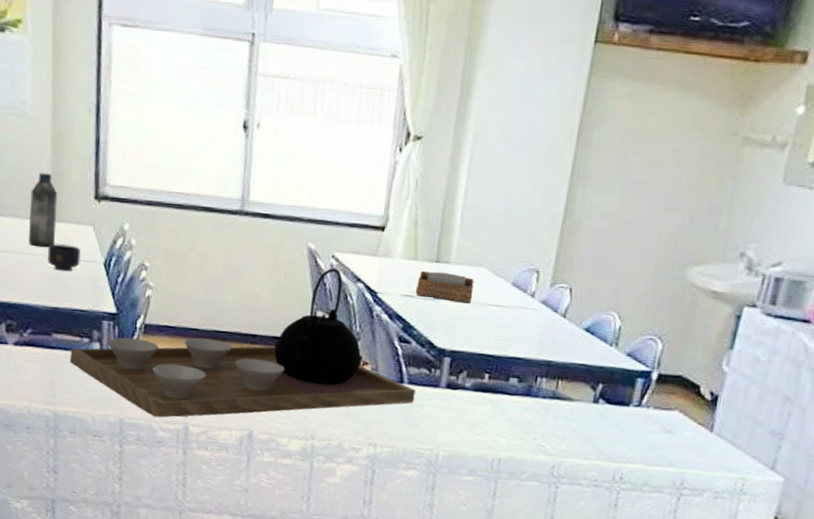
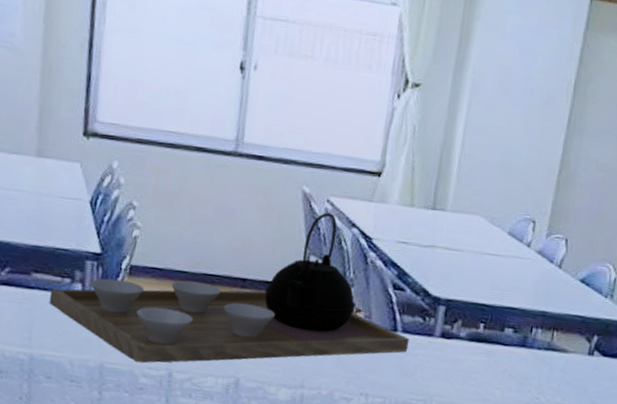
water bottle: present [29,173,58,247] -> none [11,107,45,183]
mug: present [48,244,81,270] -> none [30,180,66,208]
napkin holder: present [415,270,474,304] -> none [411,217,470,252]

